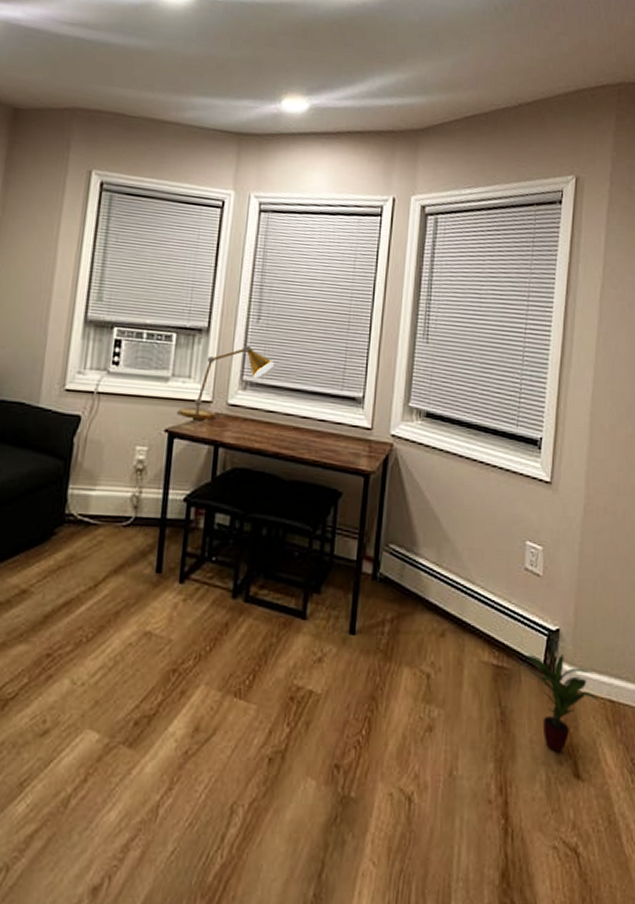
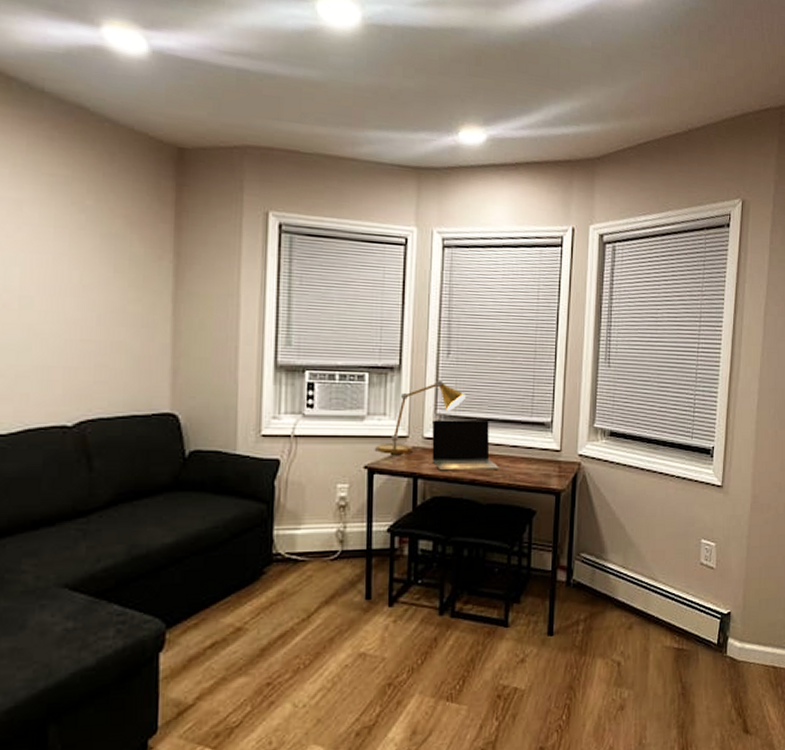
laptop: none [235,386,305,445] -> present [432,420,500,471]
potted plant: present [525,654,600,752] -> none [702,633,764,714]

